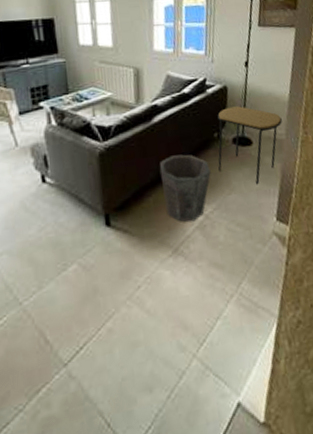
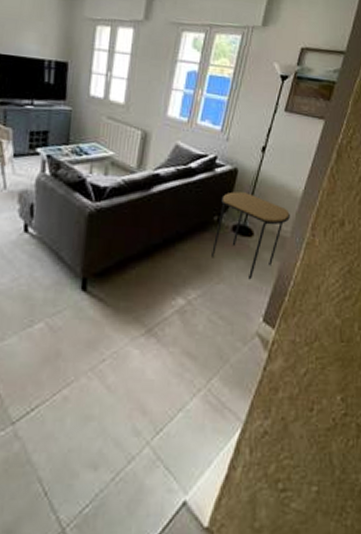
waste bin: present [159,154,211,222] -> none [147,231,203,305]

